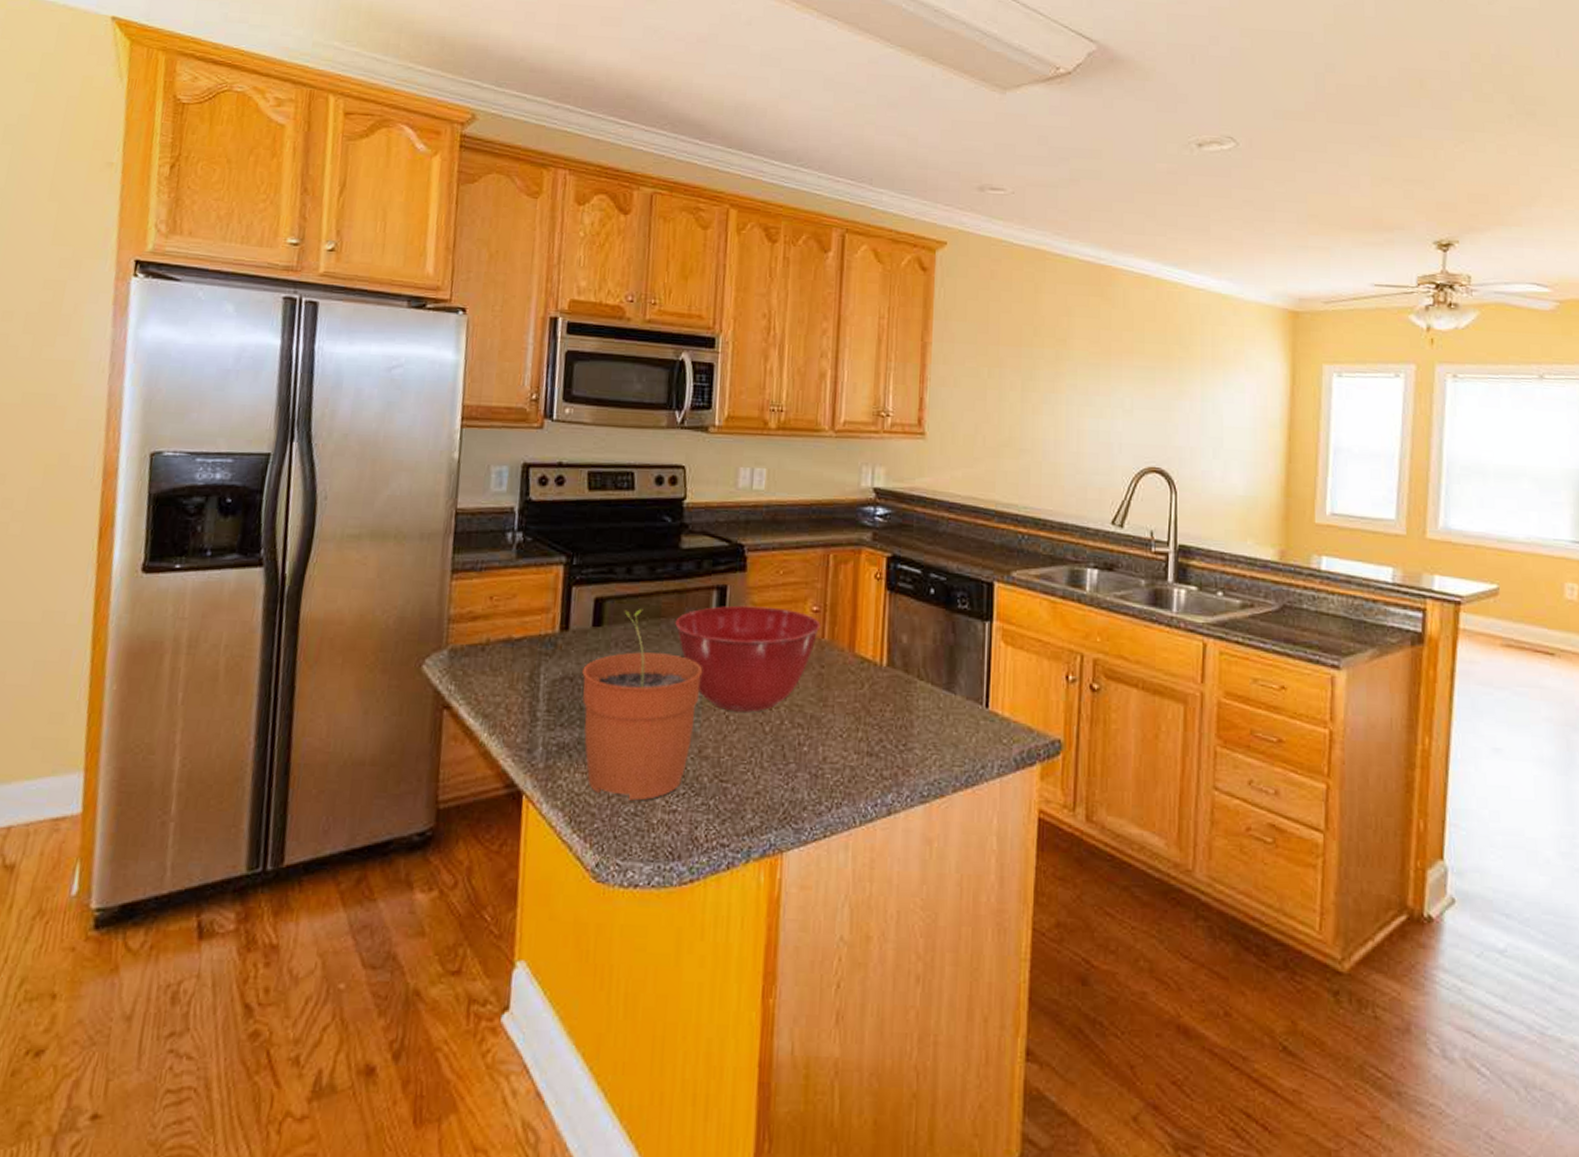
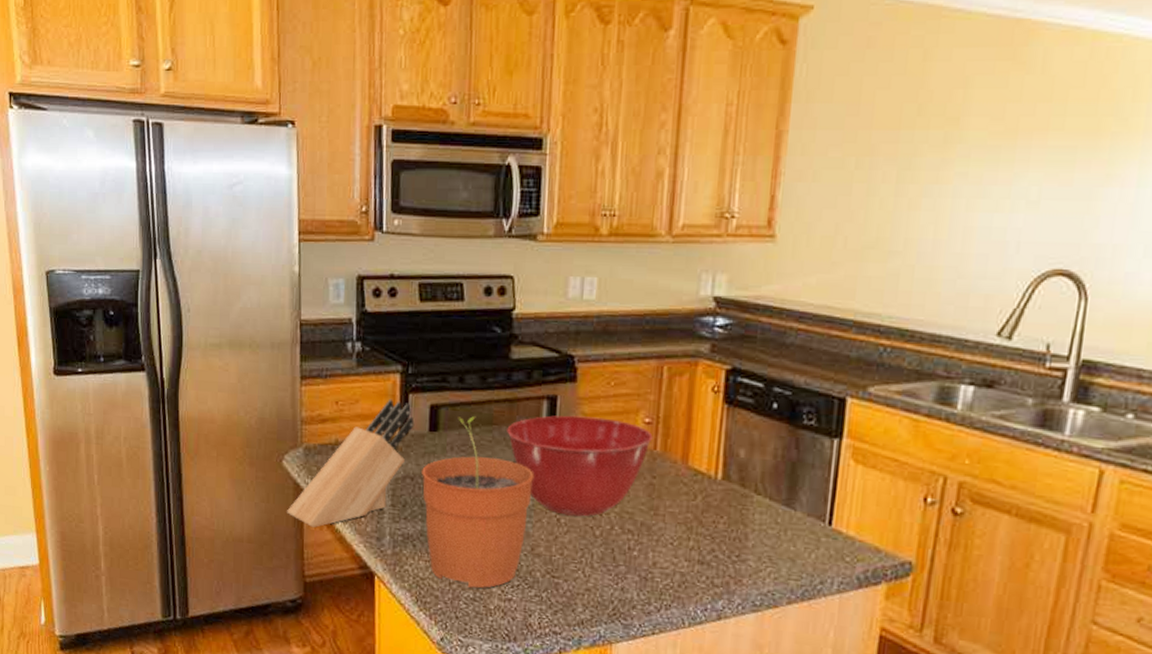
knife block: none [423,592,577,743] -> present [287,399,415,529]

